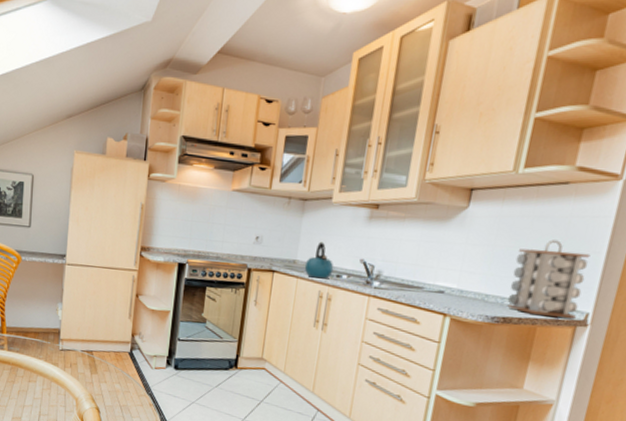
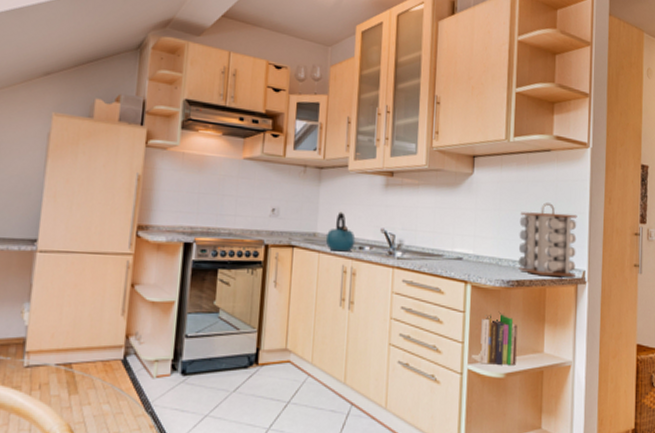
books: none [440,346,497,397] -> present [470,313,518,365]

